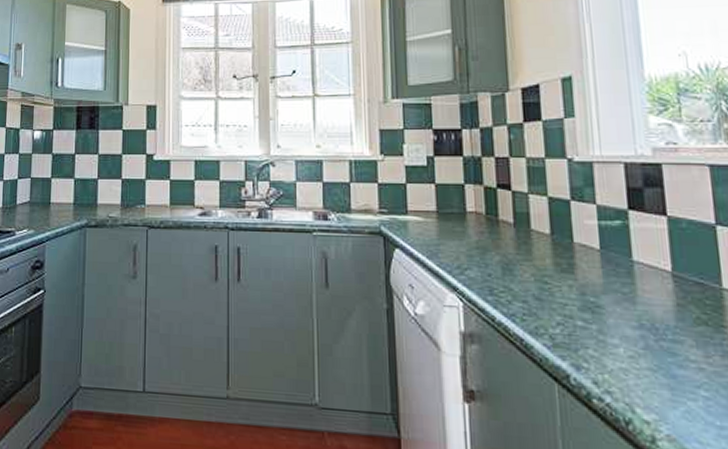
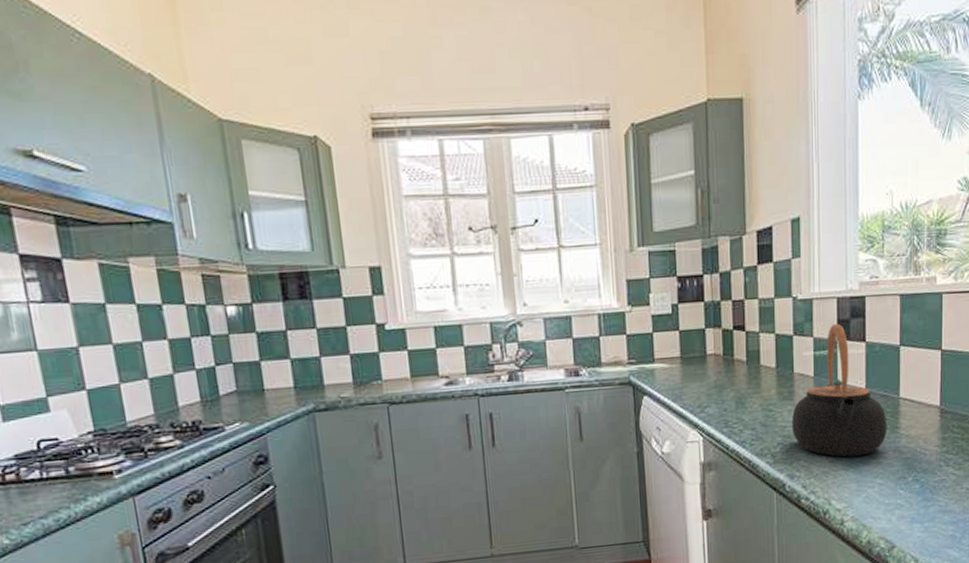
teapot: none [573,191,709,356] -> present [791,323,887,457]

